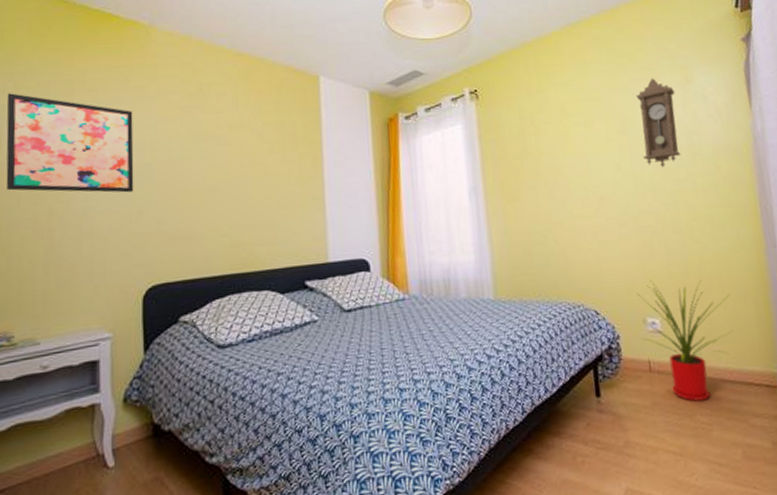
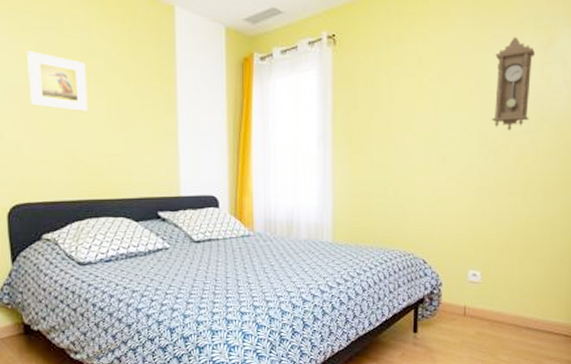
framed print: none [173,128,233,184] -> present [27,51,88,113]
house plant: present [637,280,734,402] -> none [462,237,549,343]

